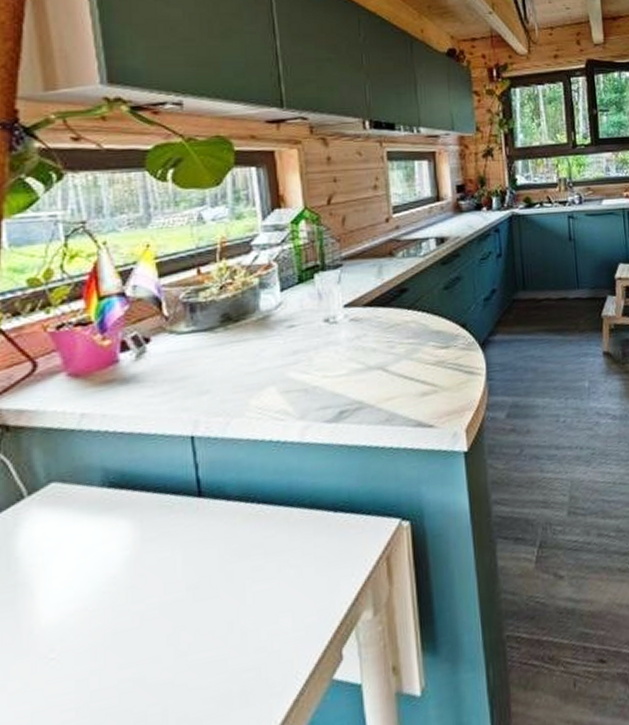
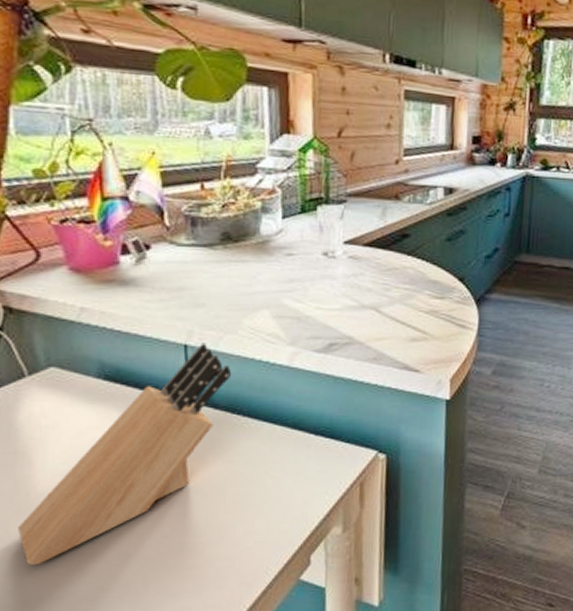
knife block: none [21,431,243,715] -> present [18,343,232,565]

